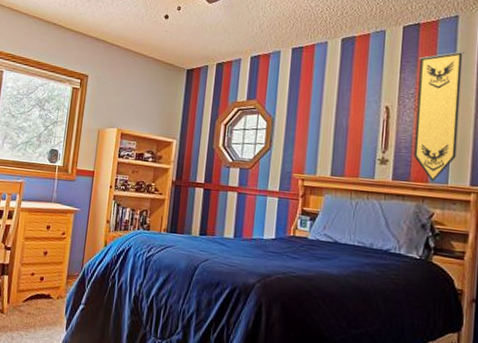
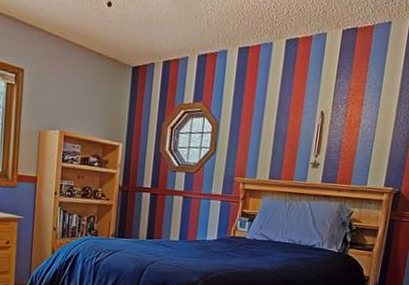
pennant: present [413,51,465,182] -> none [341,58,393,184]

